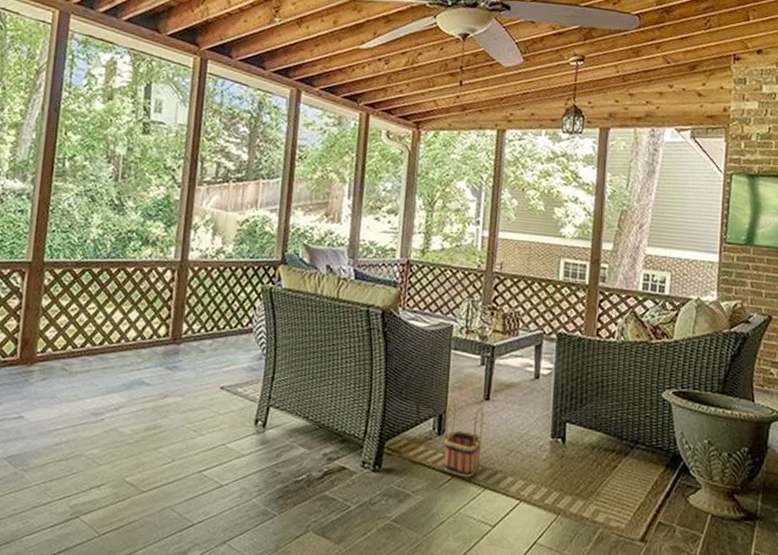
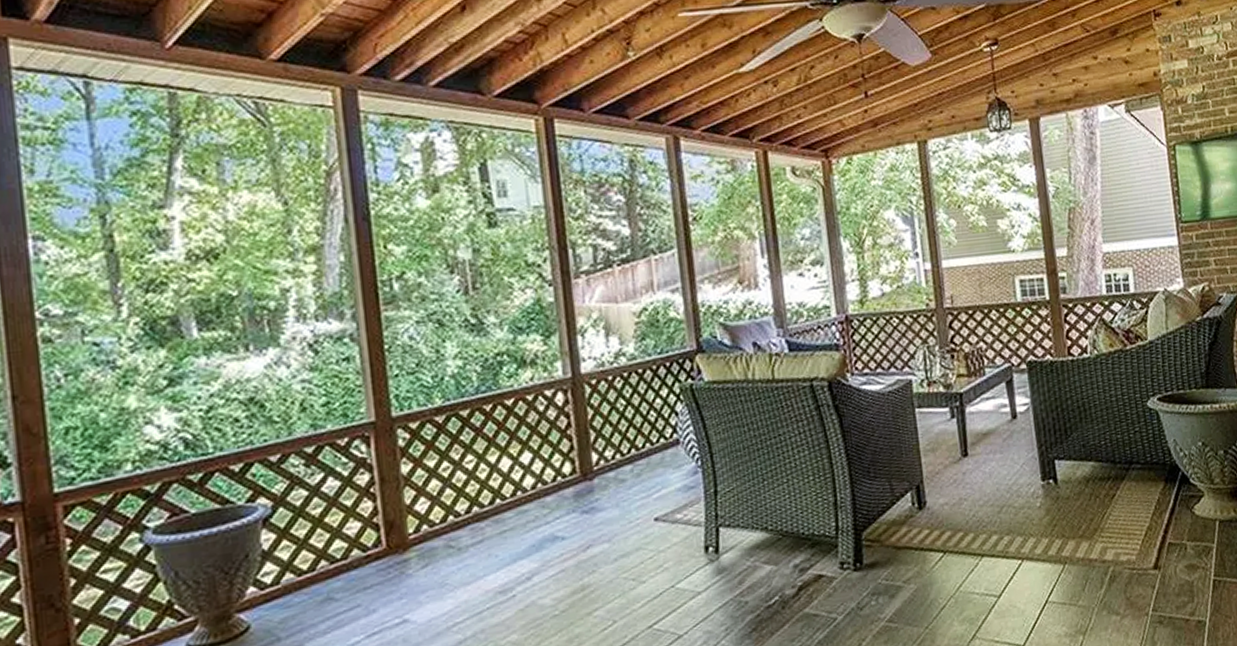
basket: present [443,400,484,478] -> none [923,465,972,551]

